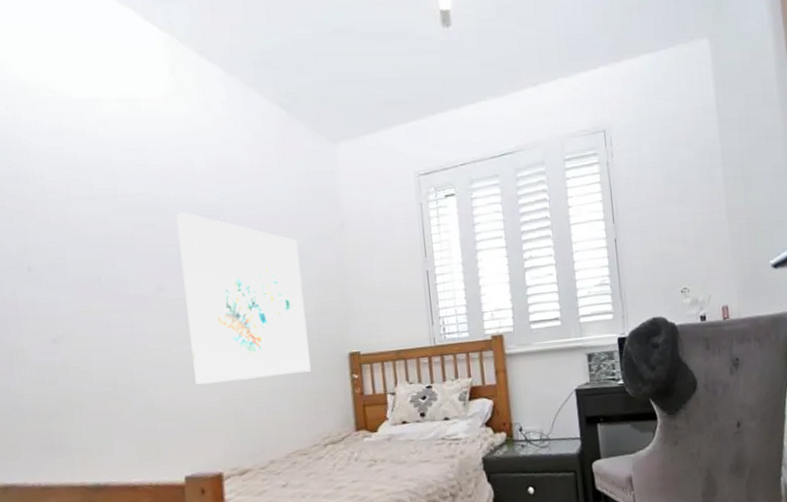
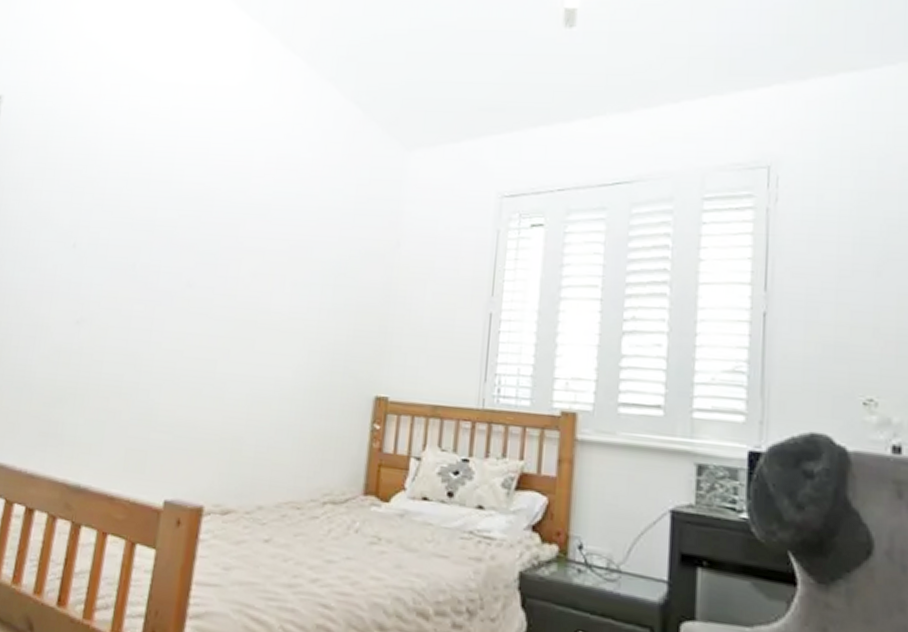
wall art: present [176,212,311,386] -> none [200,207,343,409]

